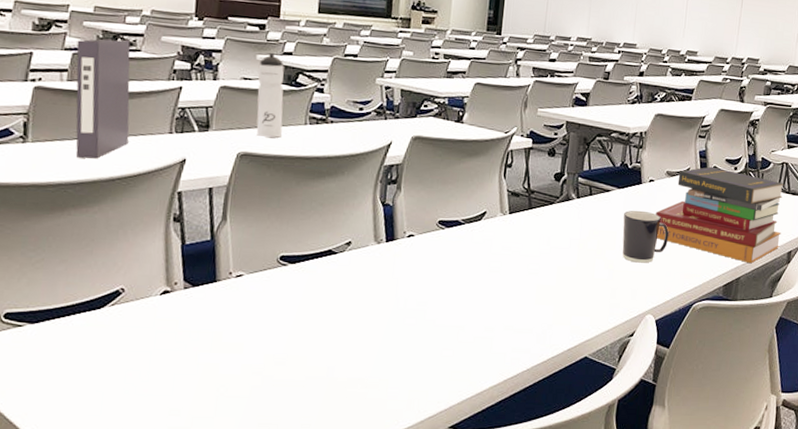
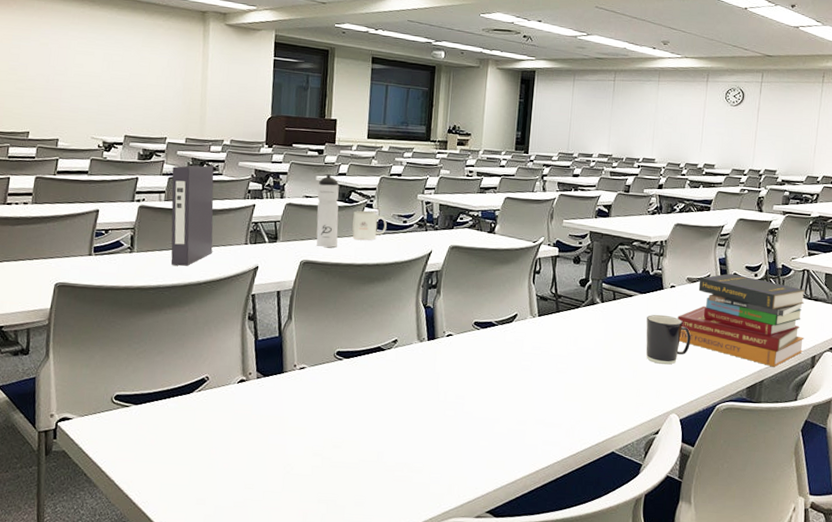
mug: none [299,95,340,131] -> present [352,210,387,241]

